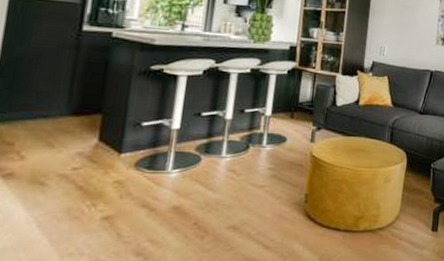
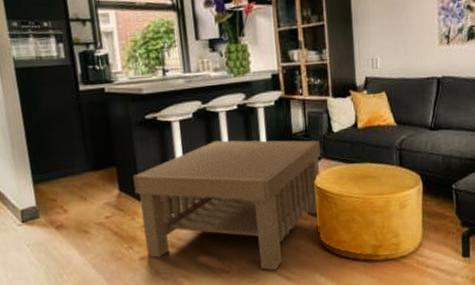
coffee table: none [112,100,323,238] -> present [132,140,321,271]

